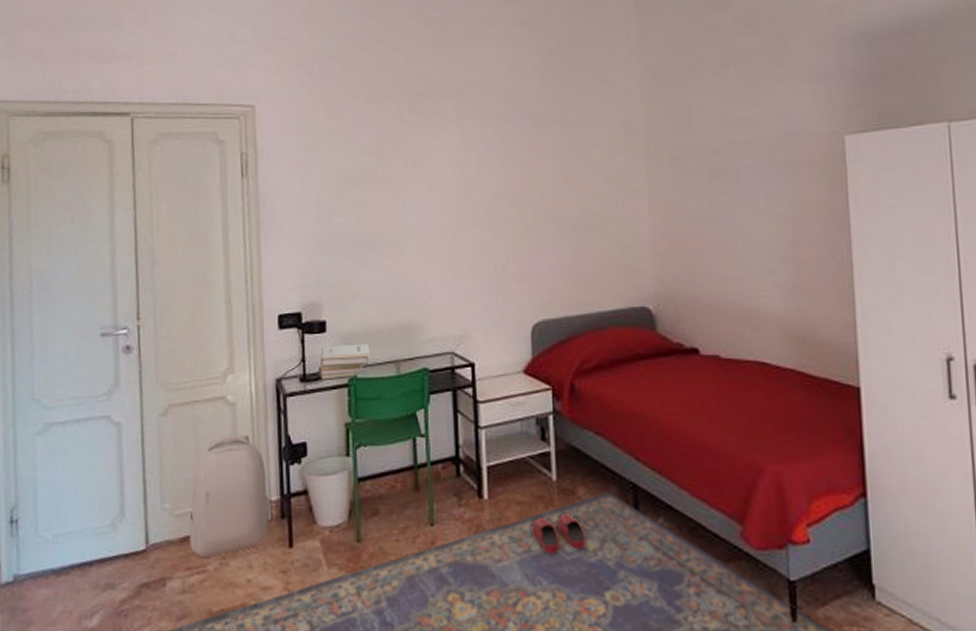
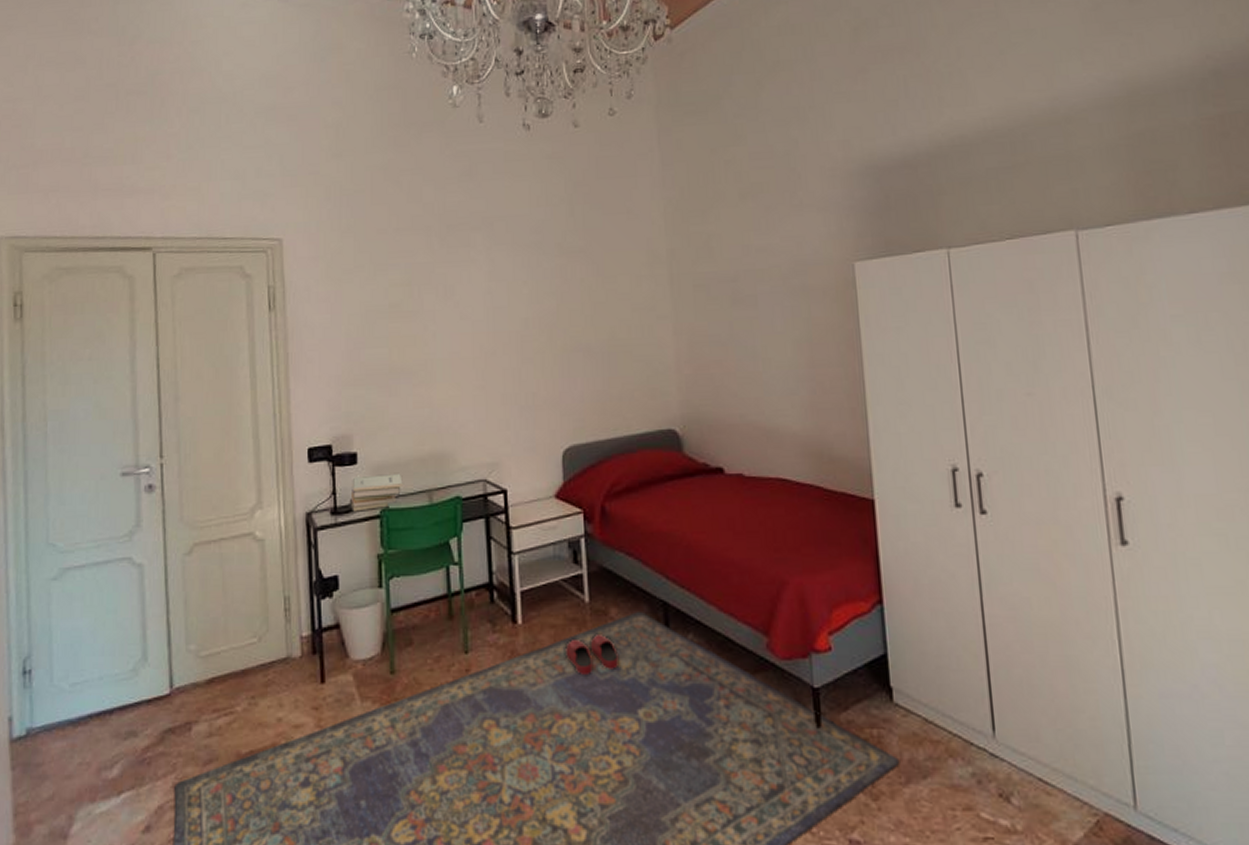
backpack: present [189,435,271,557] -> none [216,571,301,698]

